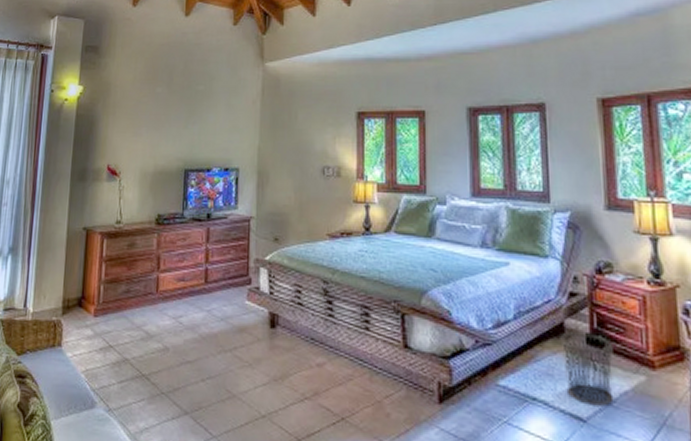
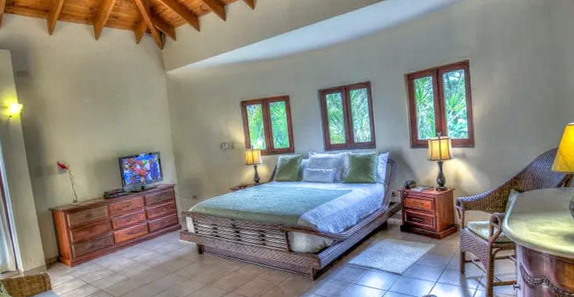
waste bin: present [560,331,614,406] -> none [385,224,417,266]

